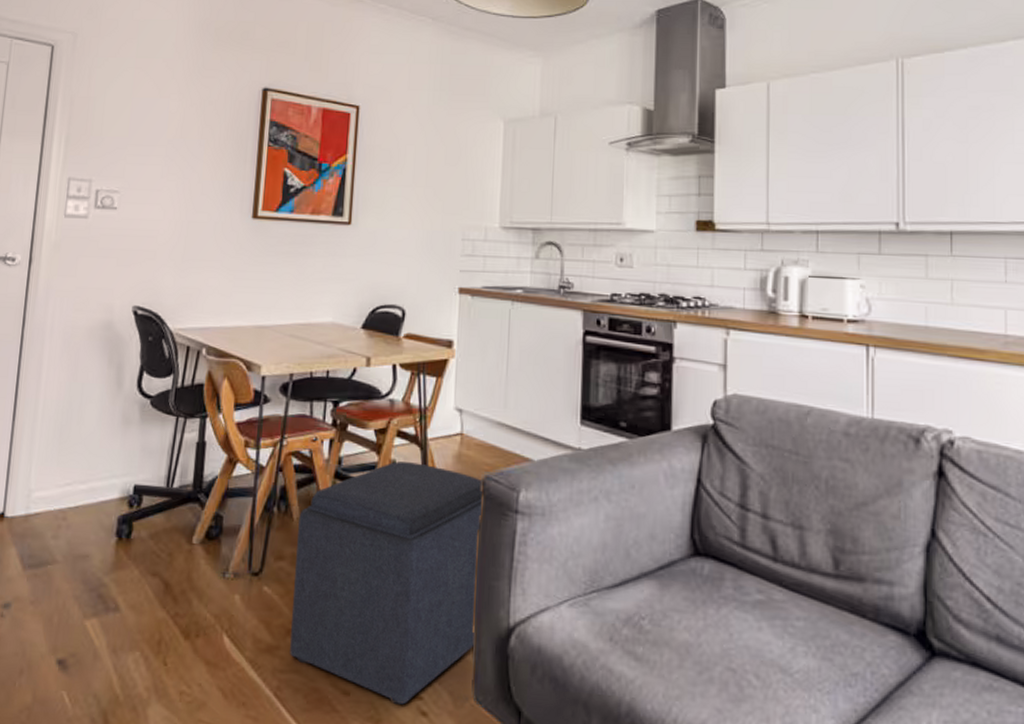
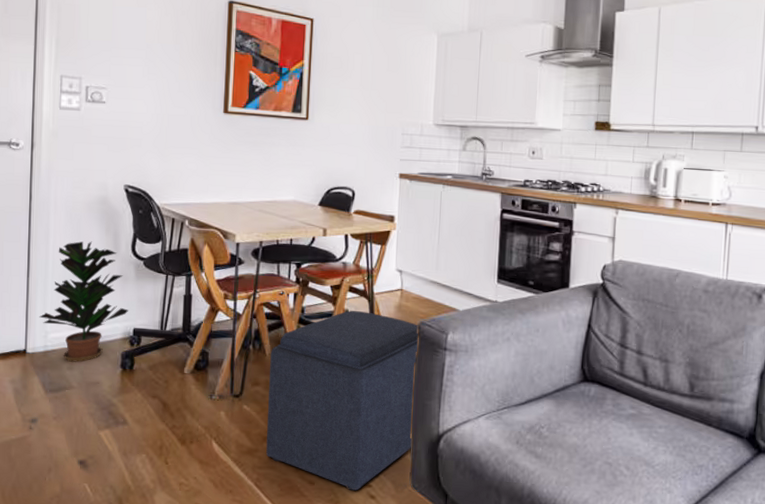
potted plant: none [23,375,129,529] -> present [39,241,128,362]

